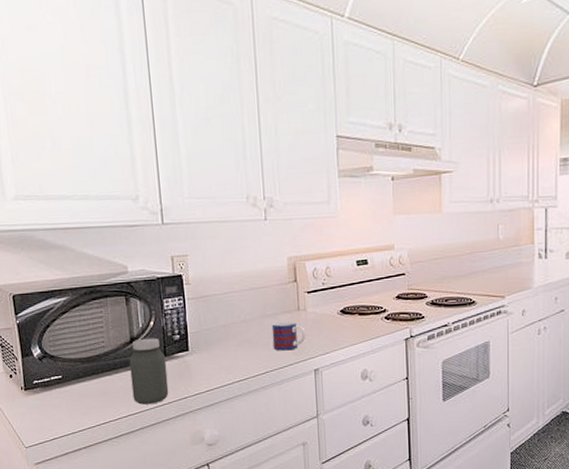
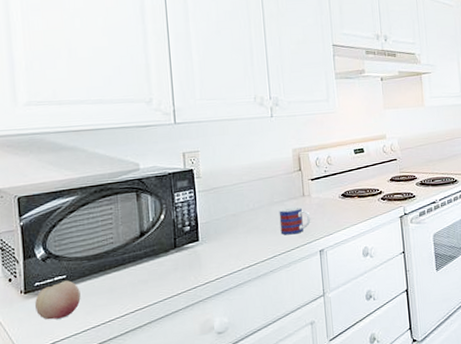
fruit: none [34,381,77,417] -> present [34,280,81,320]
jar: present [129,338,169,405] -> none [138,230,179,298]

